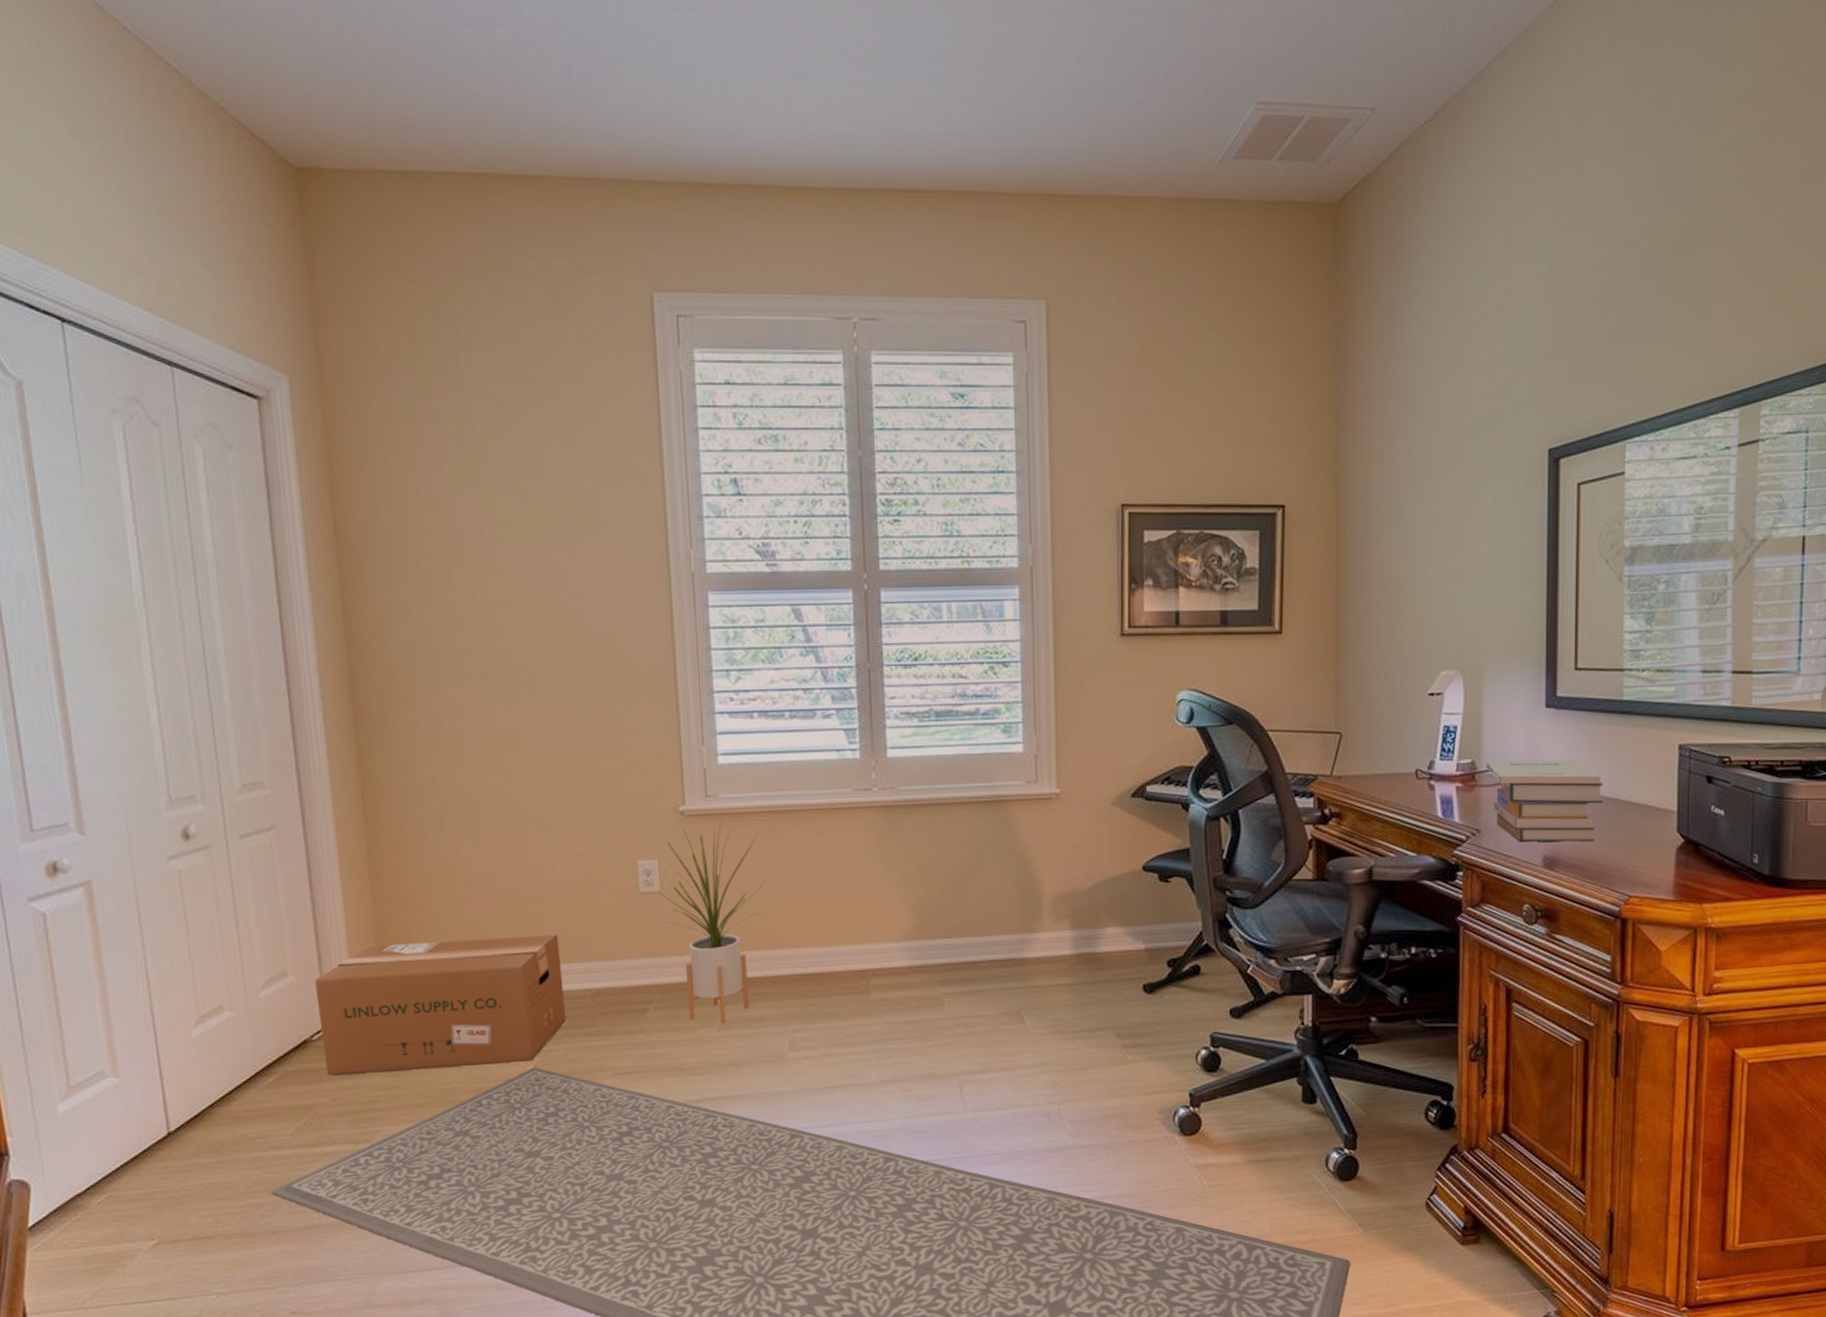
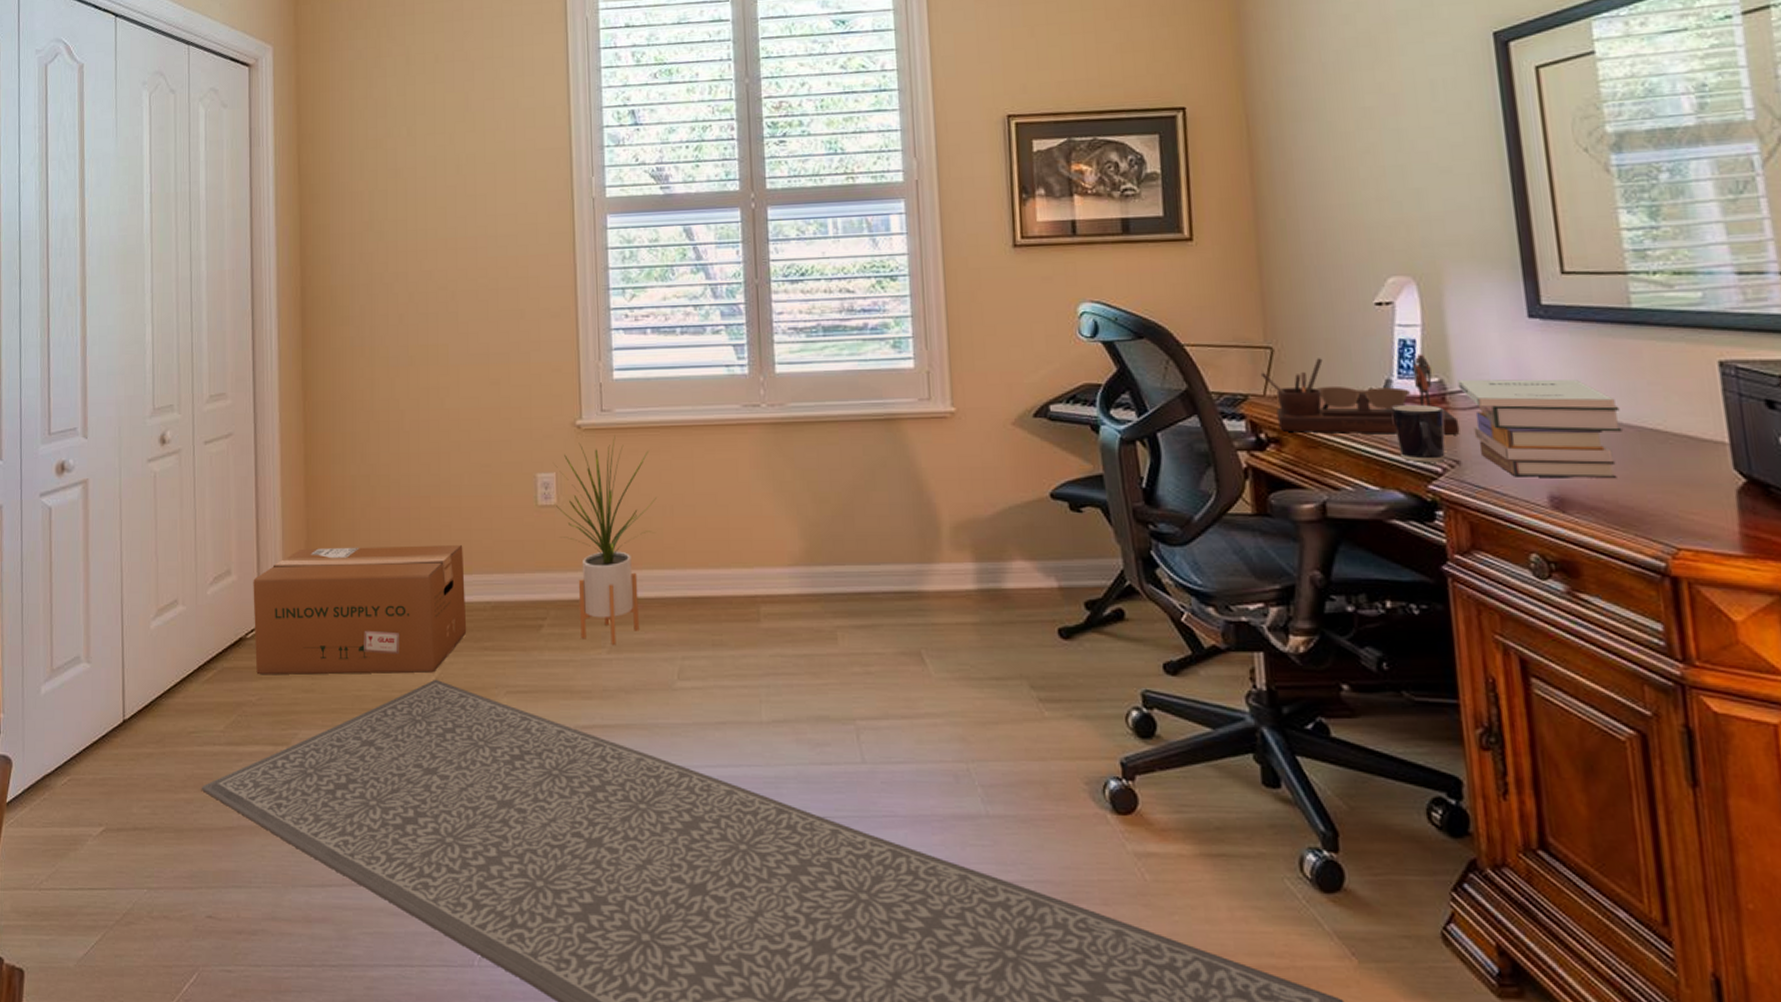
desk organizer: none [1329,738,1483,808] -> present [1260,354,1460,435]
mug: none [1432,782,1473,832] -> present [1391,404,1446,462]

